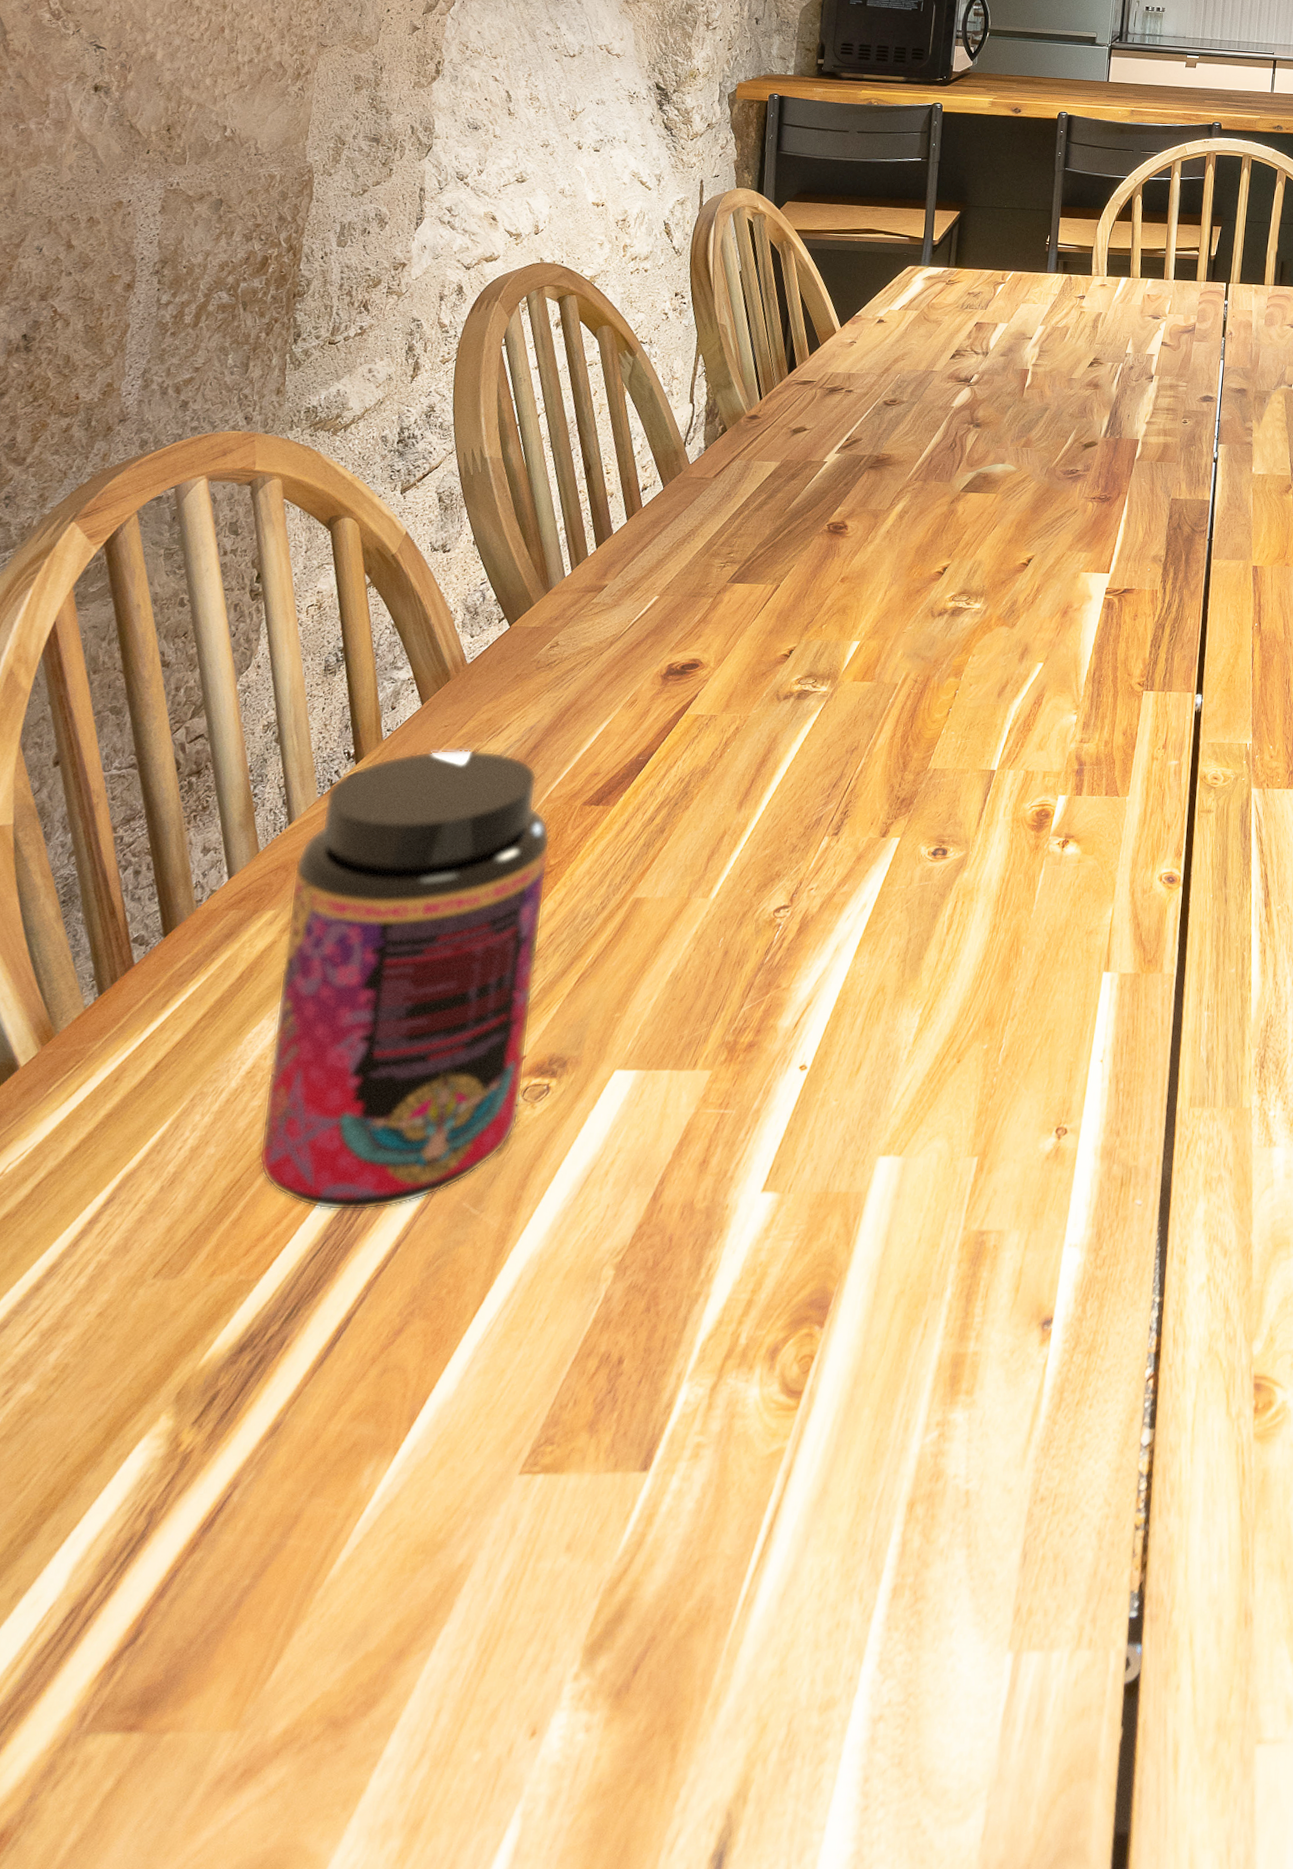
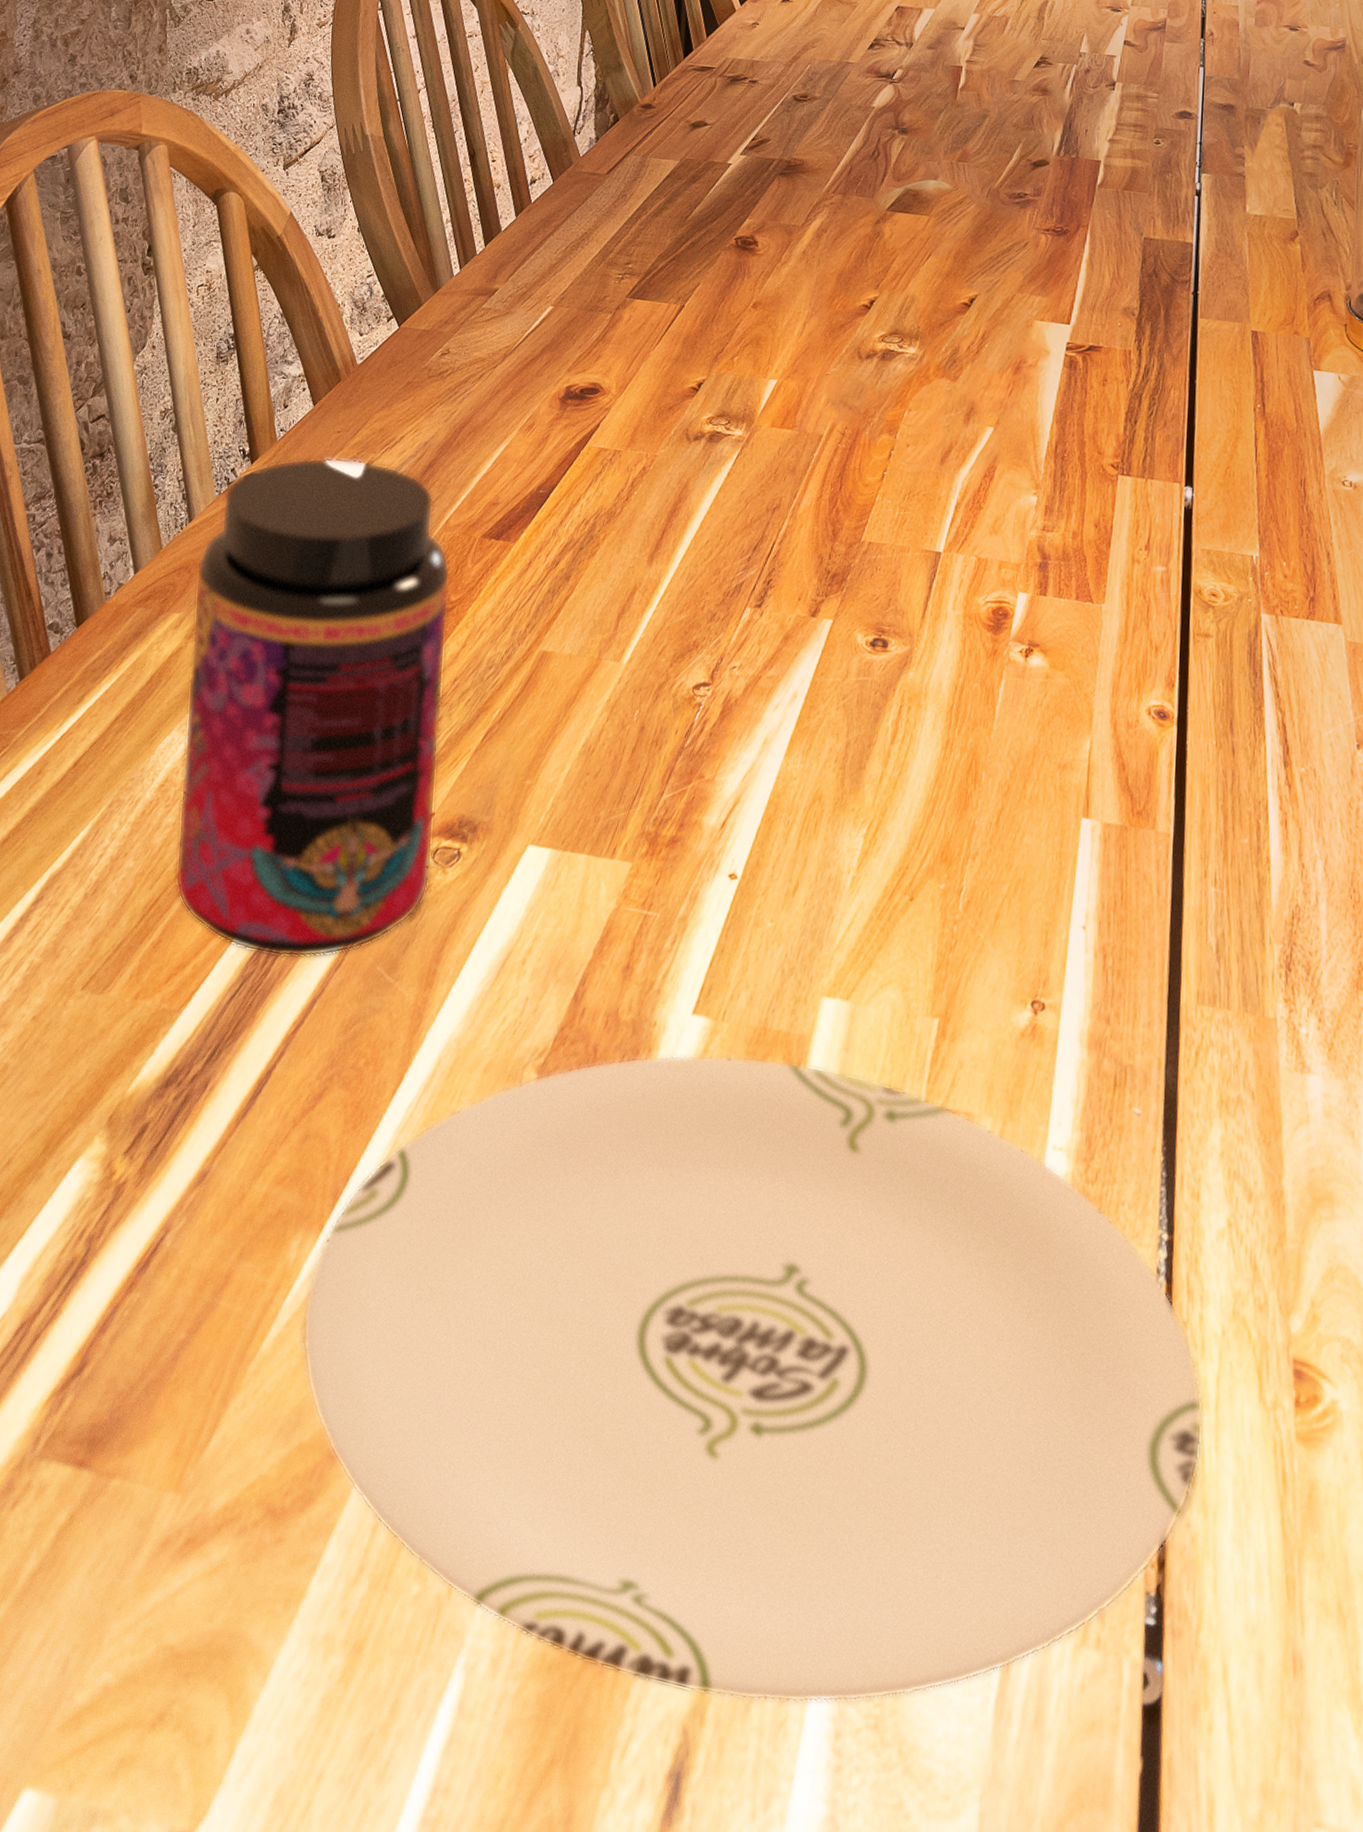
plate: none [372,1217,1182,1781] -> present [302,1054,1203,1704]

